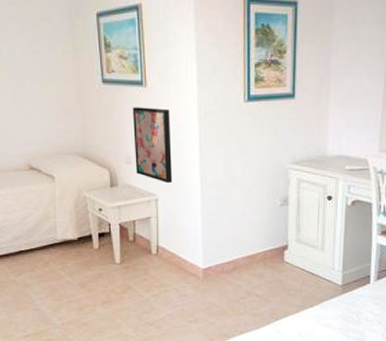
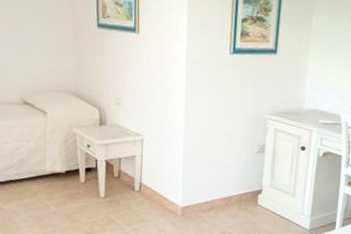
wall art: present [132,107,173,184] -> none [124,51,160,126]

